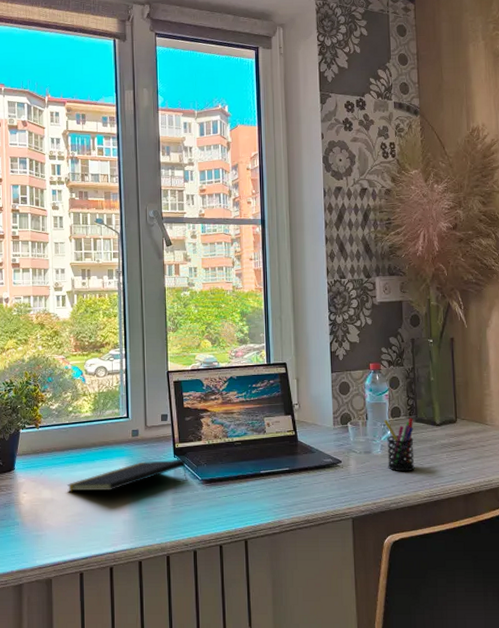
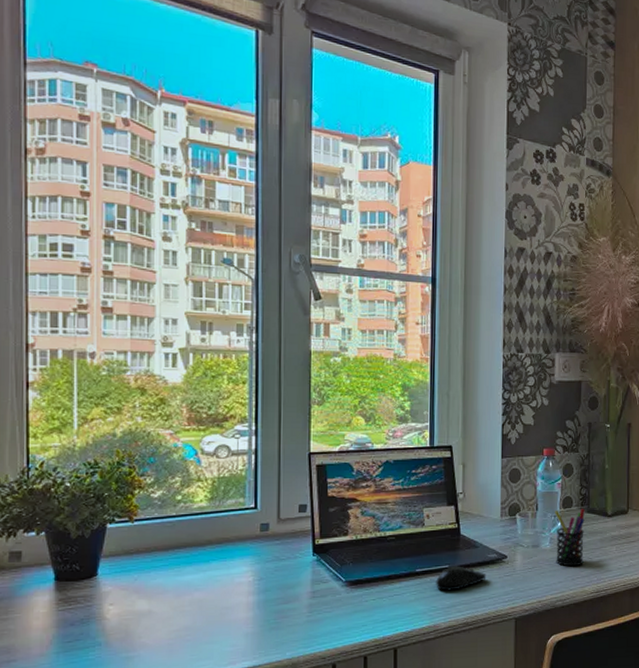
notepad: present [67,459,187,492] -> none [171,558,328,601]
computer mouse: none [278,469,324,491] -> present [436,566,487,591]

